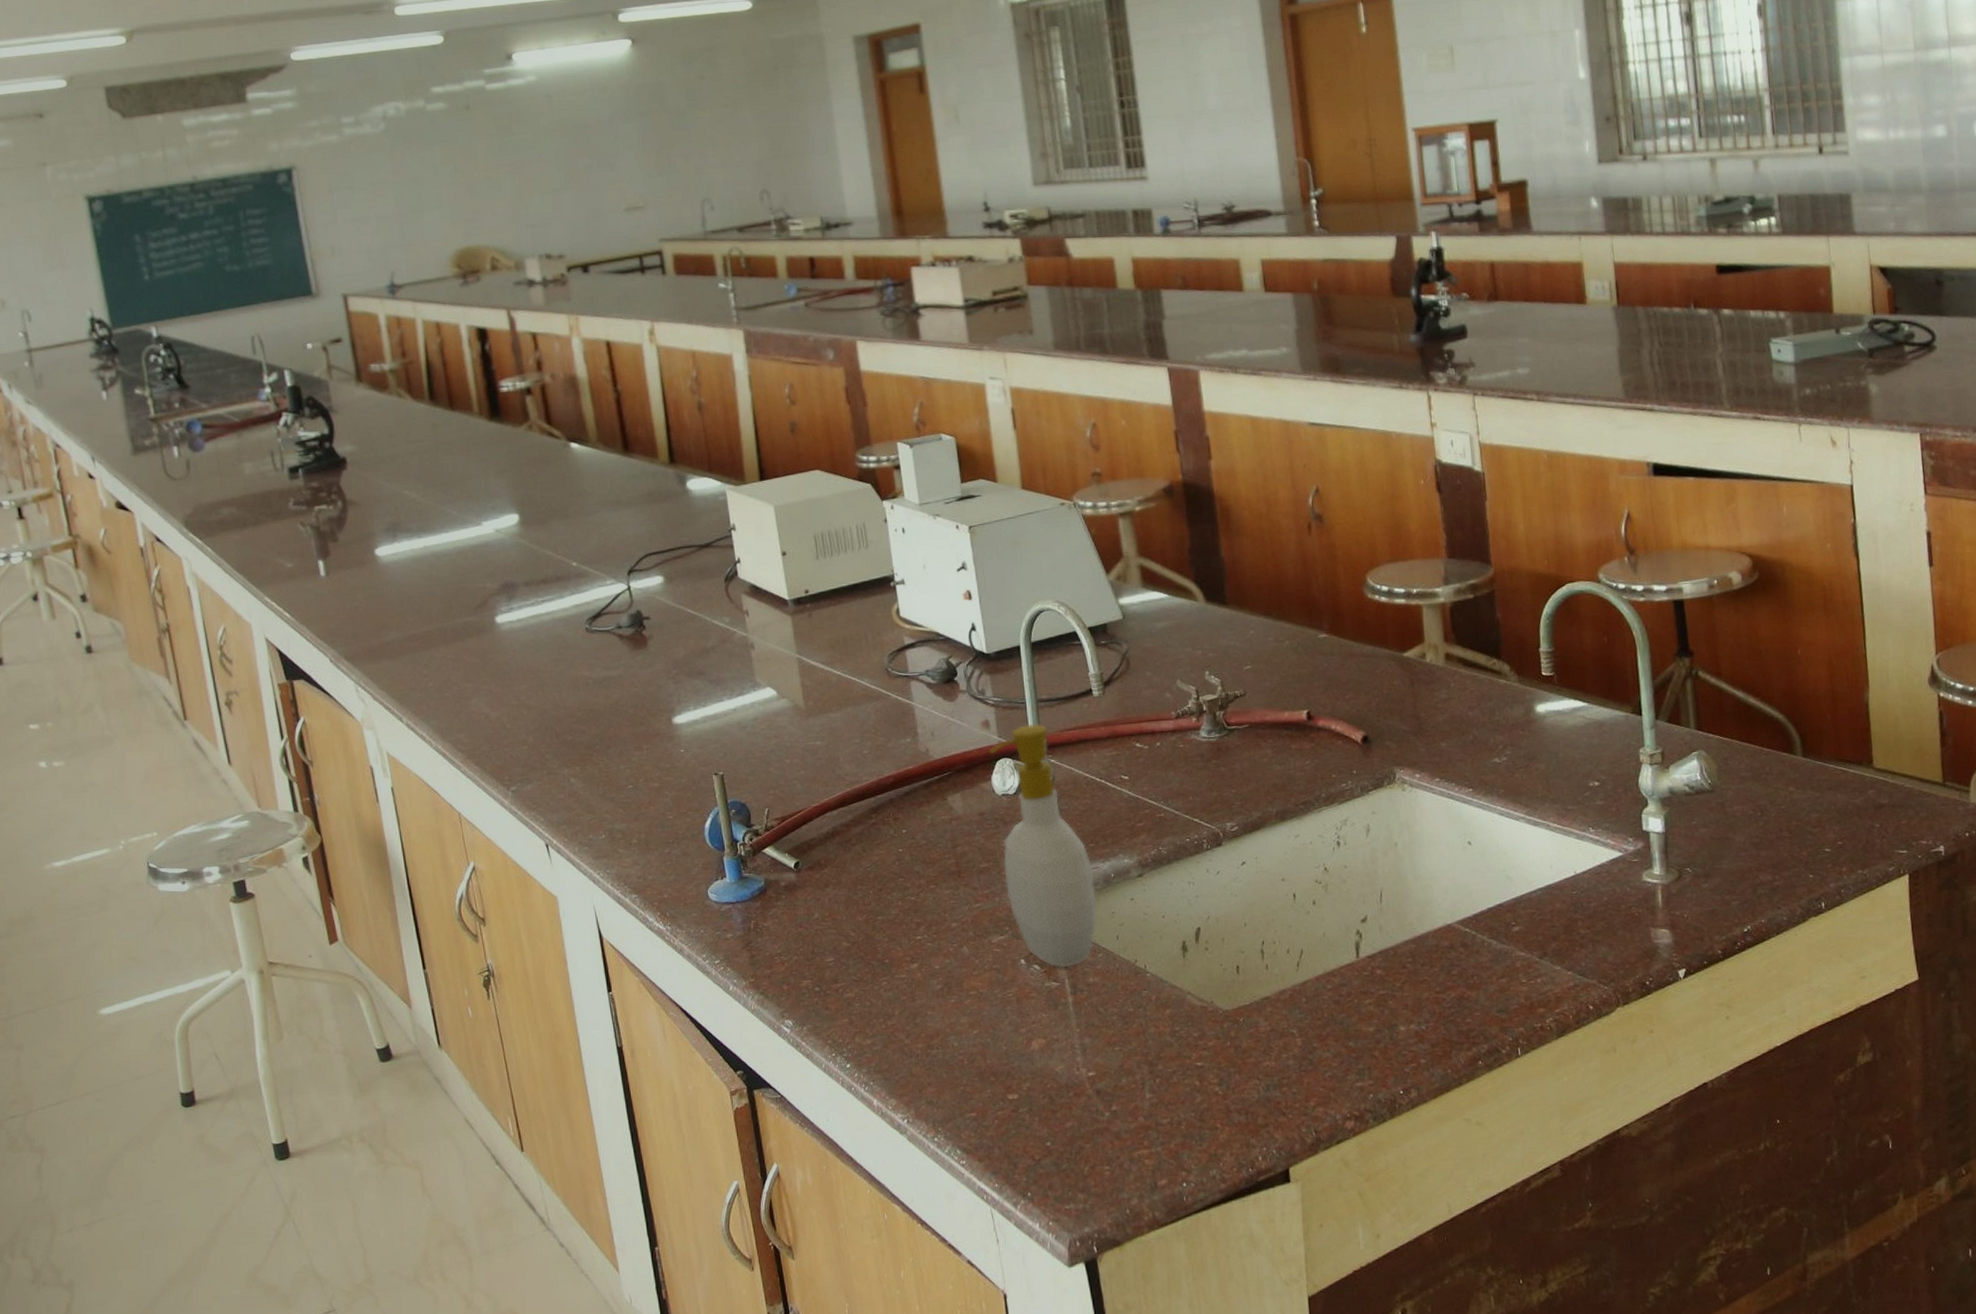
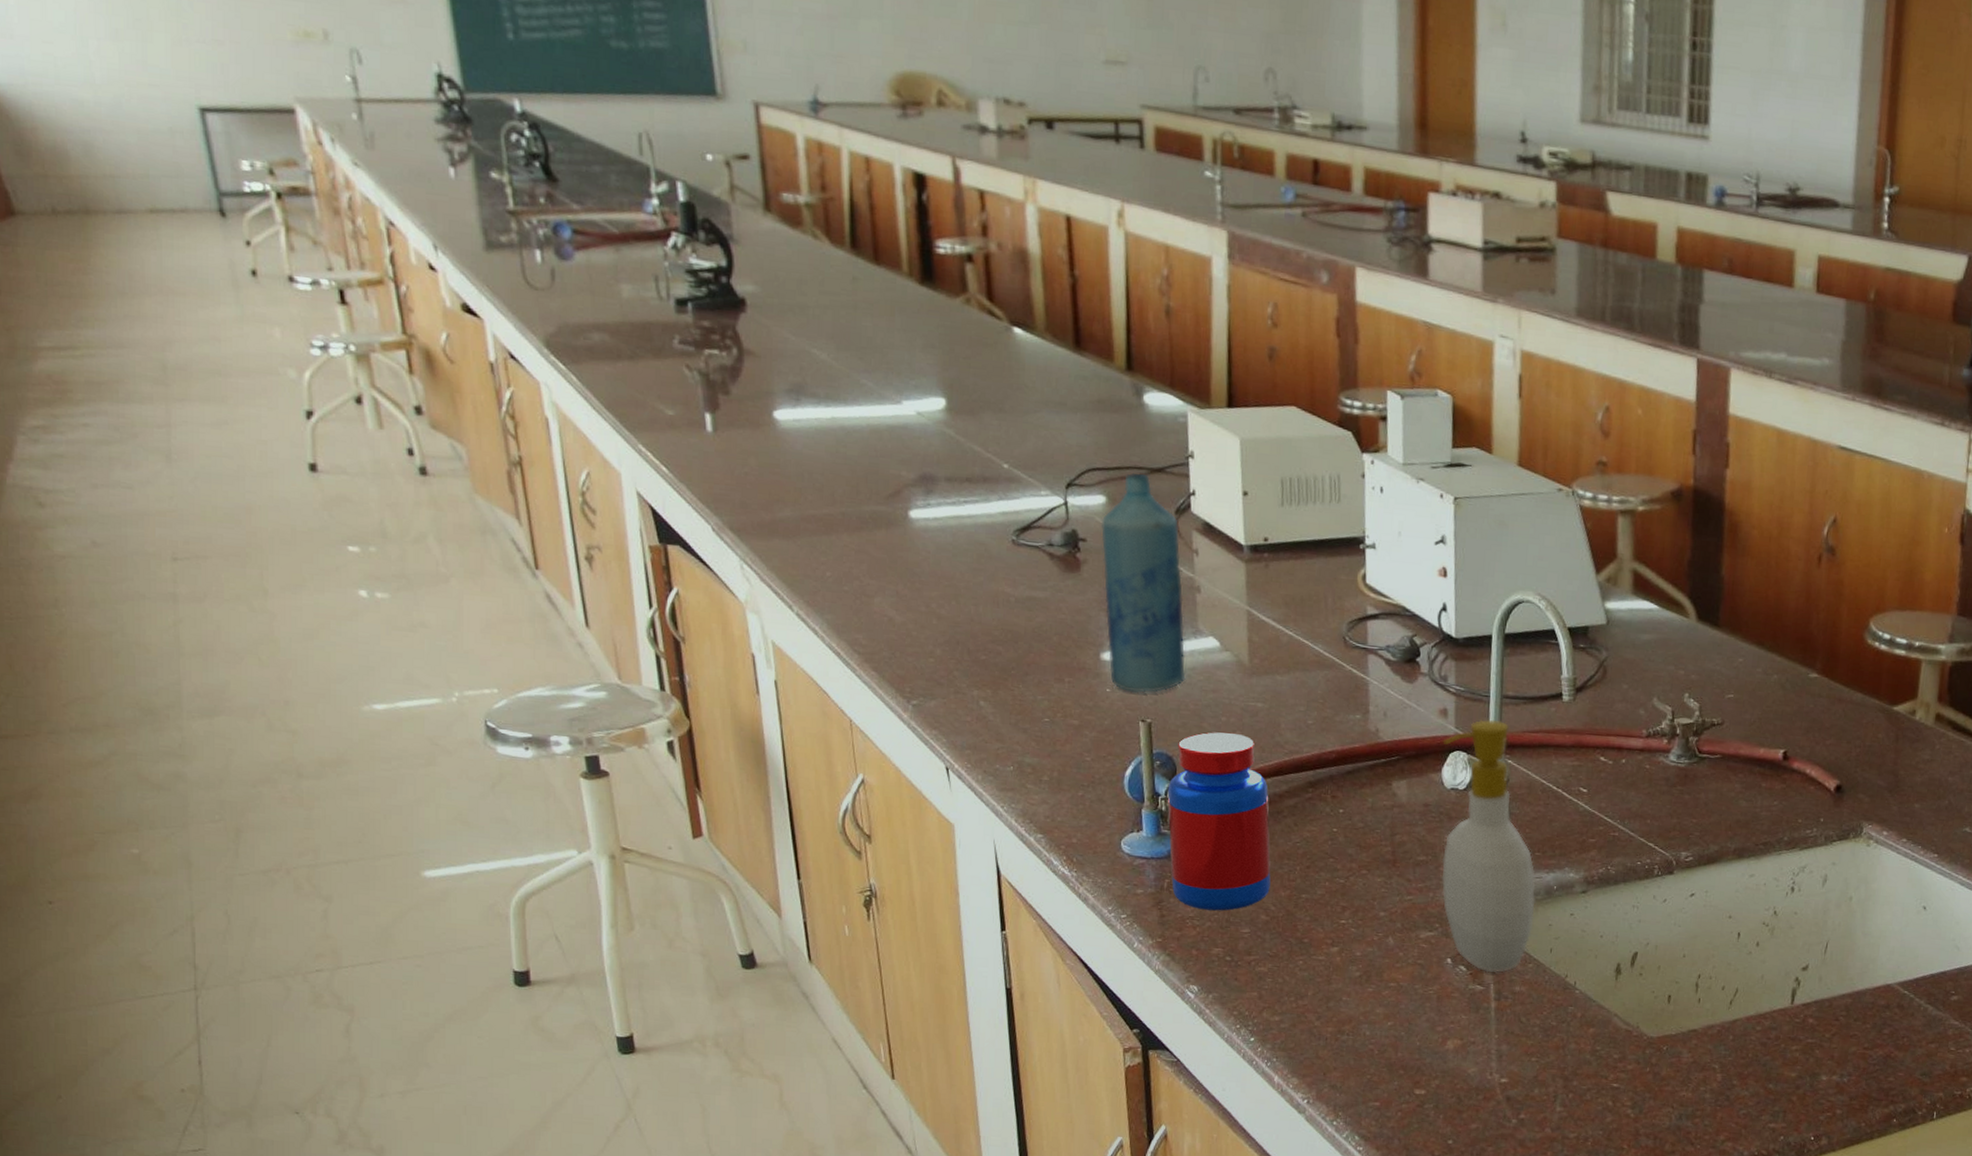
bottle: none [661,551,750,749] -> present [1100,472,1186,693]
jar: none [744,773,848,945] -> present [1167,732,1271,911]

